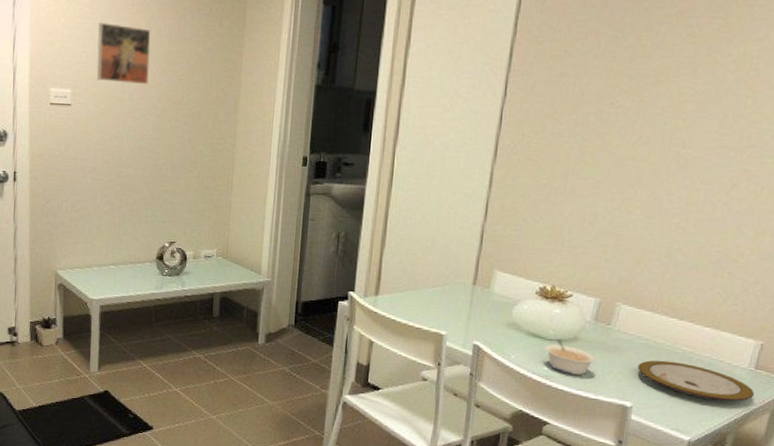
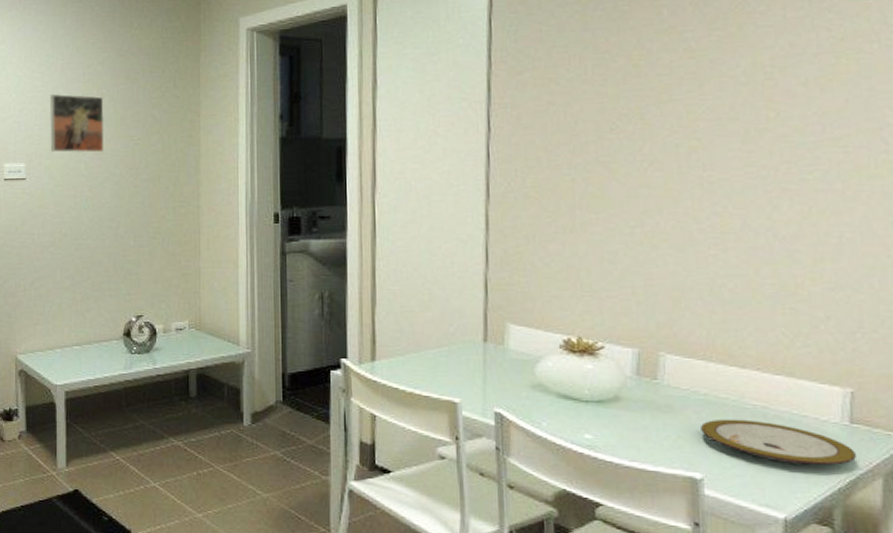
legume: present [545,338,598,375] -> none [581,399,649,443]

